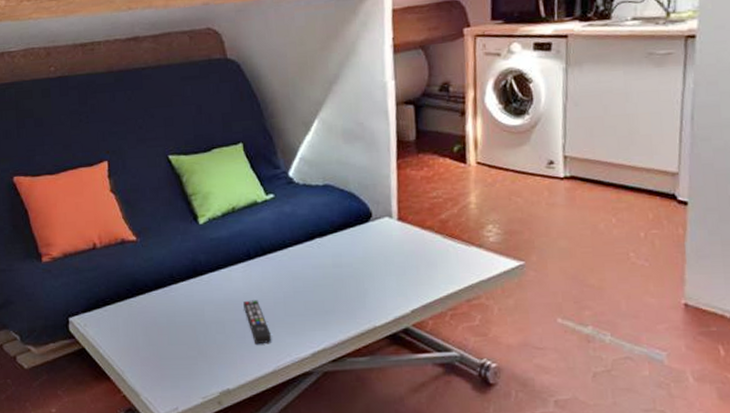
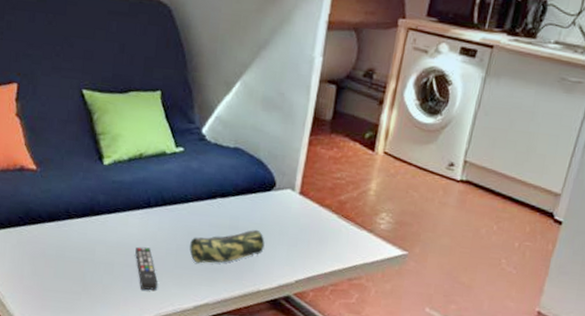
pencil case: none [296,263,372,308] -> present [189,229,265,264]

